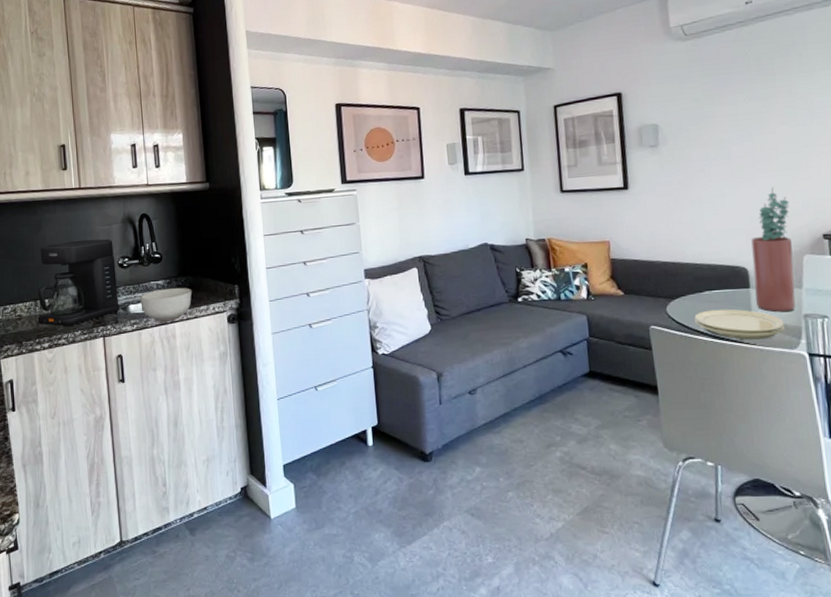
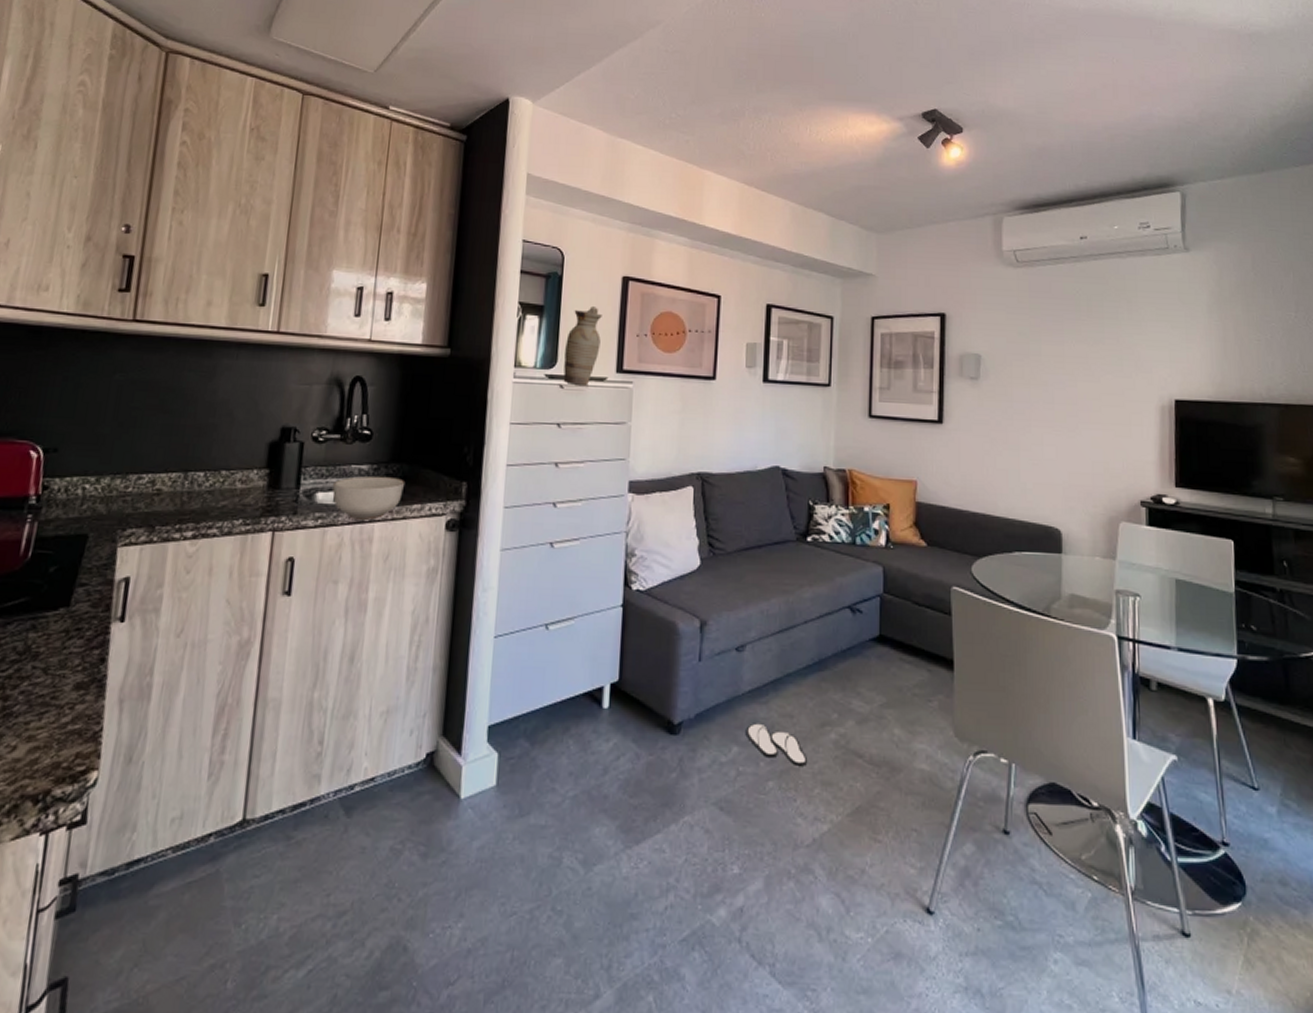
coffee maker: present [37,239,121,327] -> none [183,399,310,512]
ceramic jug: none [297,131,326,198] -> present [563,305,602,385]
slippers: none [486,448,539,479] -> present [747,723,807,766]
plate: present [694,309,785,340] -> none [1001,574,1095,615]
vase: present [751,187,797,313] -> none [1066,441,1109,586]

